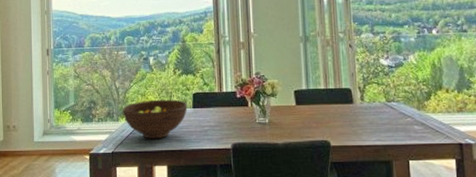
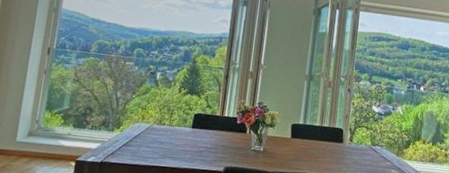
fruit bowl: present [122,99,188,139] -> none [118,114,187,154]

